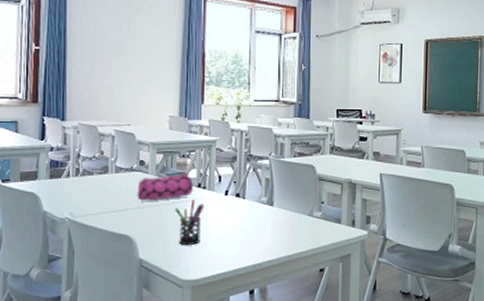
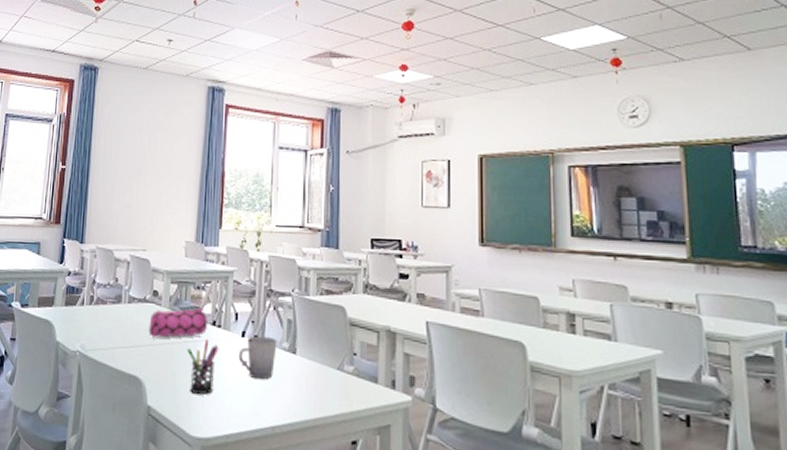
cup: none [222,193,257,229] -> present [238,336,277,380]

